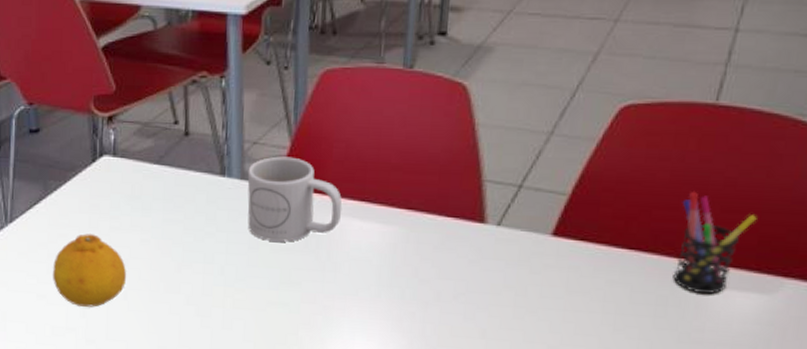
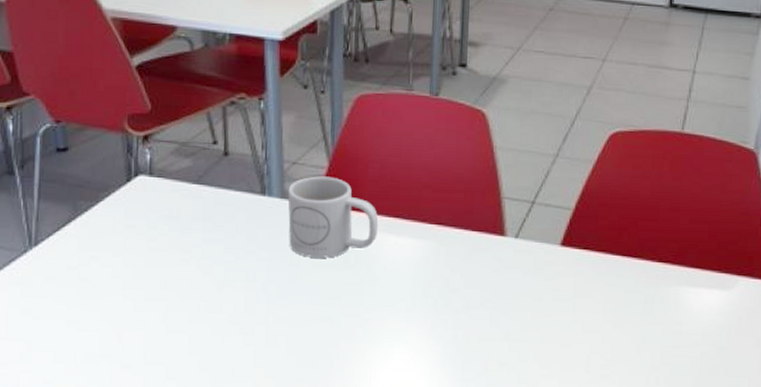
fruit: present [53,234,127,307] -> none [84,255,166,331]
pen holder: present [673,191,757,294] -> none [657,205,716,292]

